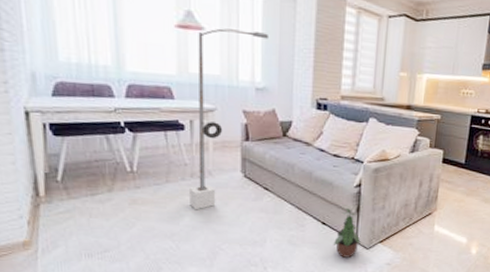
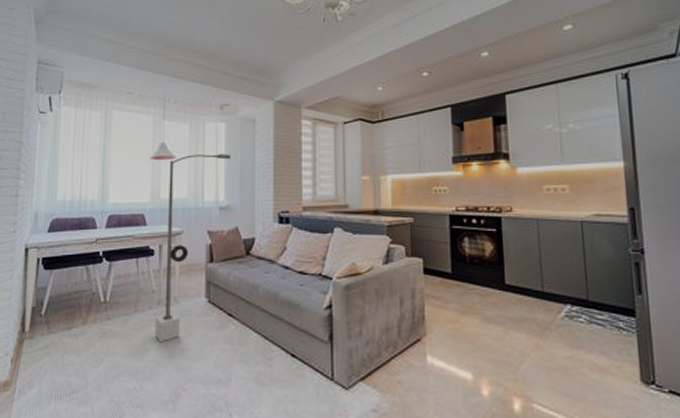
potted plant: present [333,207,361,258] -> none [305,334,338,401]

